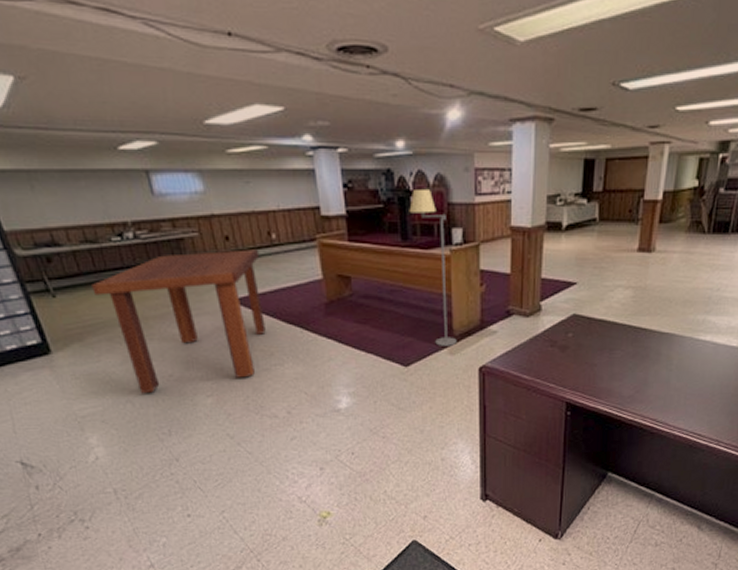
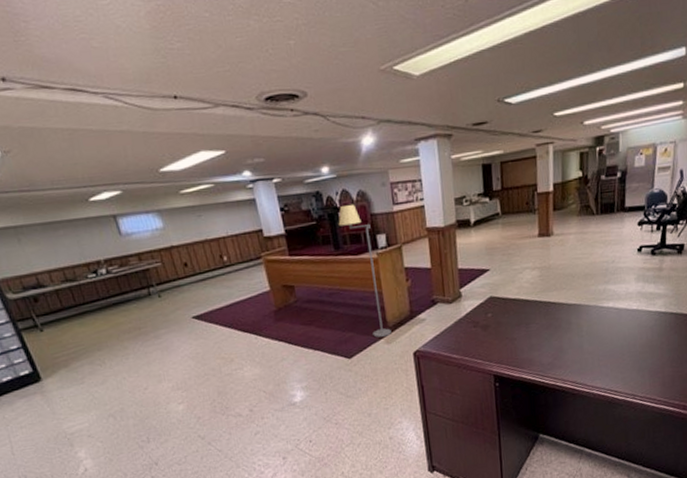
dining table: present [92,249,266,394] -> none [73,271,225,408]

